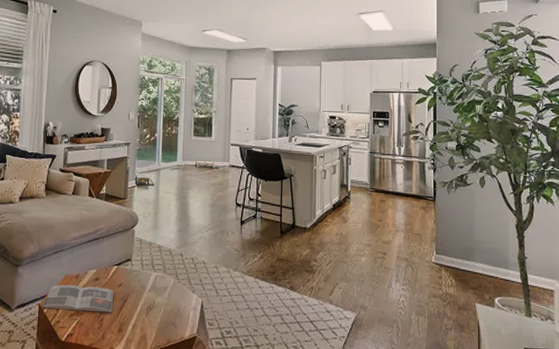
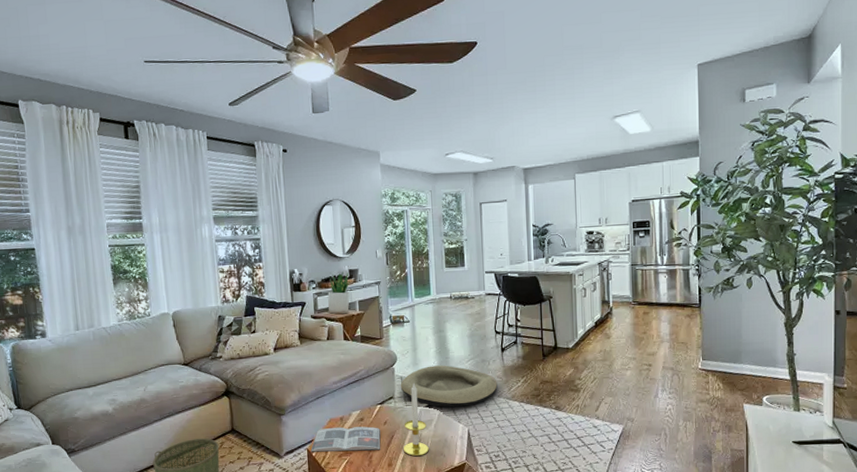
planter: none [77,130,101,171] -> present [328,271,350,315]
candle: none [135,247,161,324] -> present [403,382,429,457]
dog bed: none [138,231,234,277] -> present [400,365,498,408]

